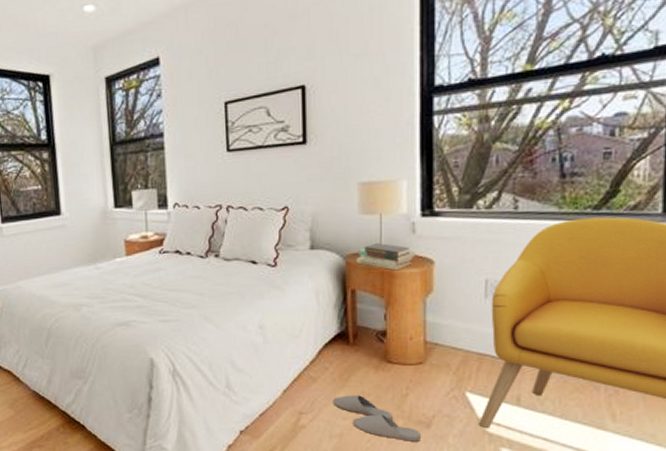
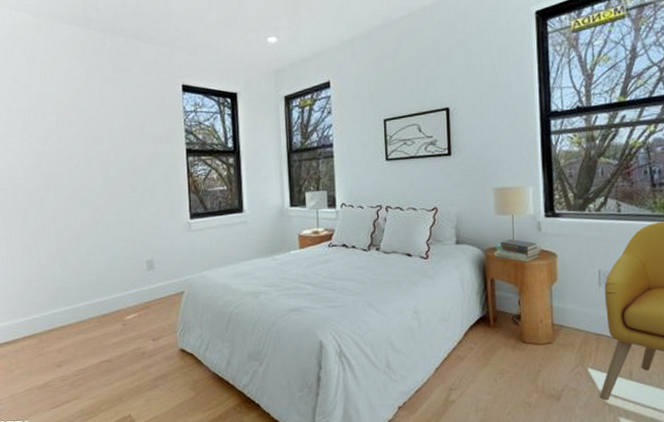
slippers: present [333,395,421,441] -> none [478,372,553,413]

